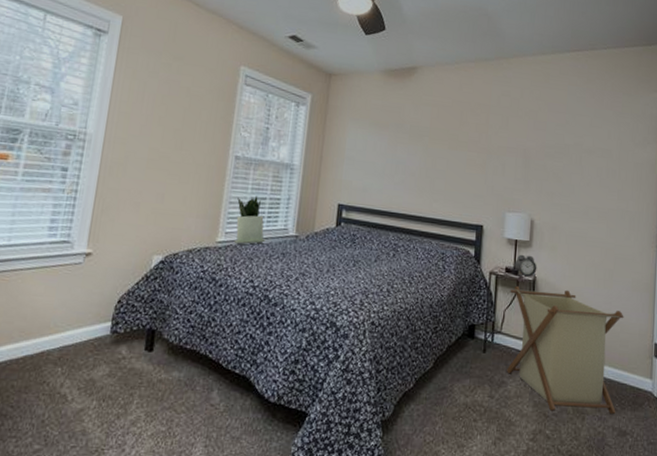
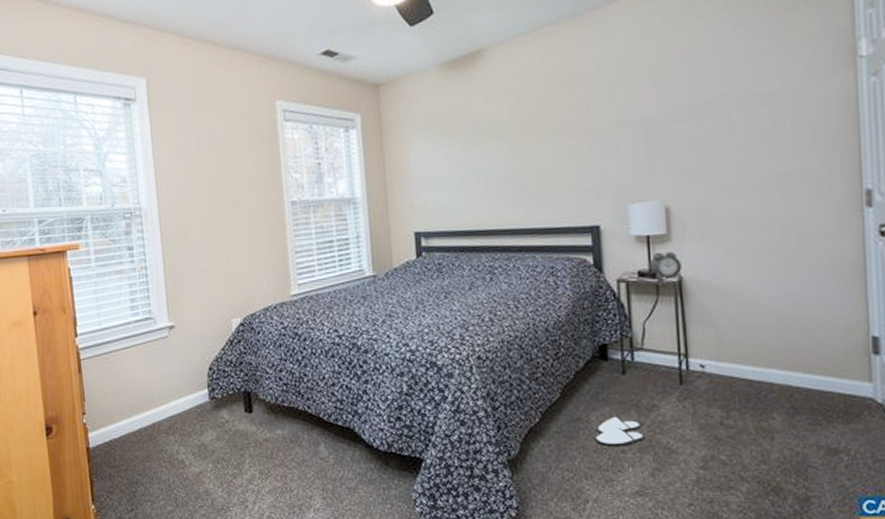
planter: present [234,196,266,245] -> none [303,240,342,295]
slippers: none [454,388,493,416] -> present [594,416,645,447]
laundry basket: present [507,286,624,415] -> none [648,286,820,433]

